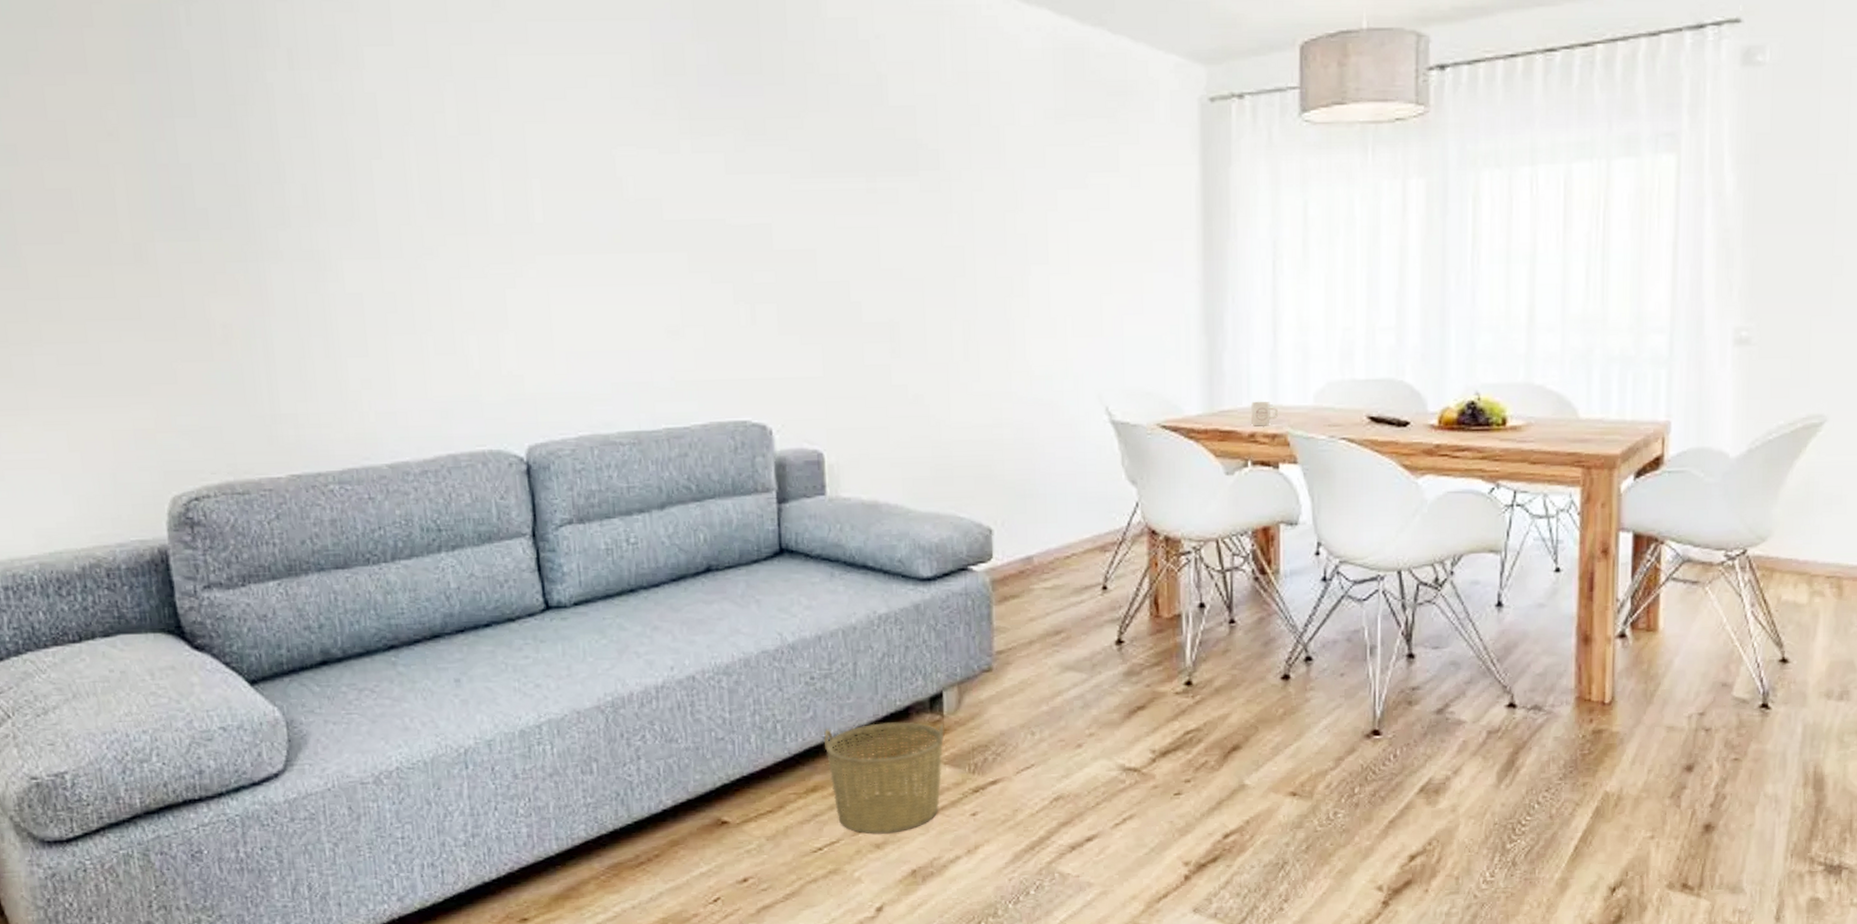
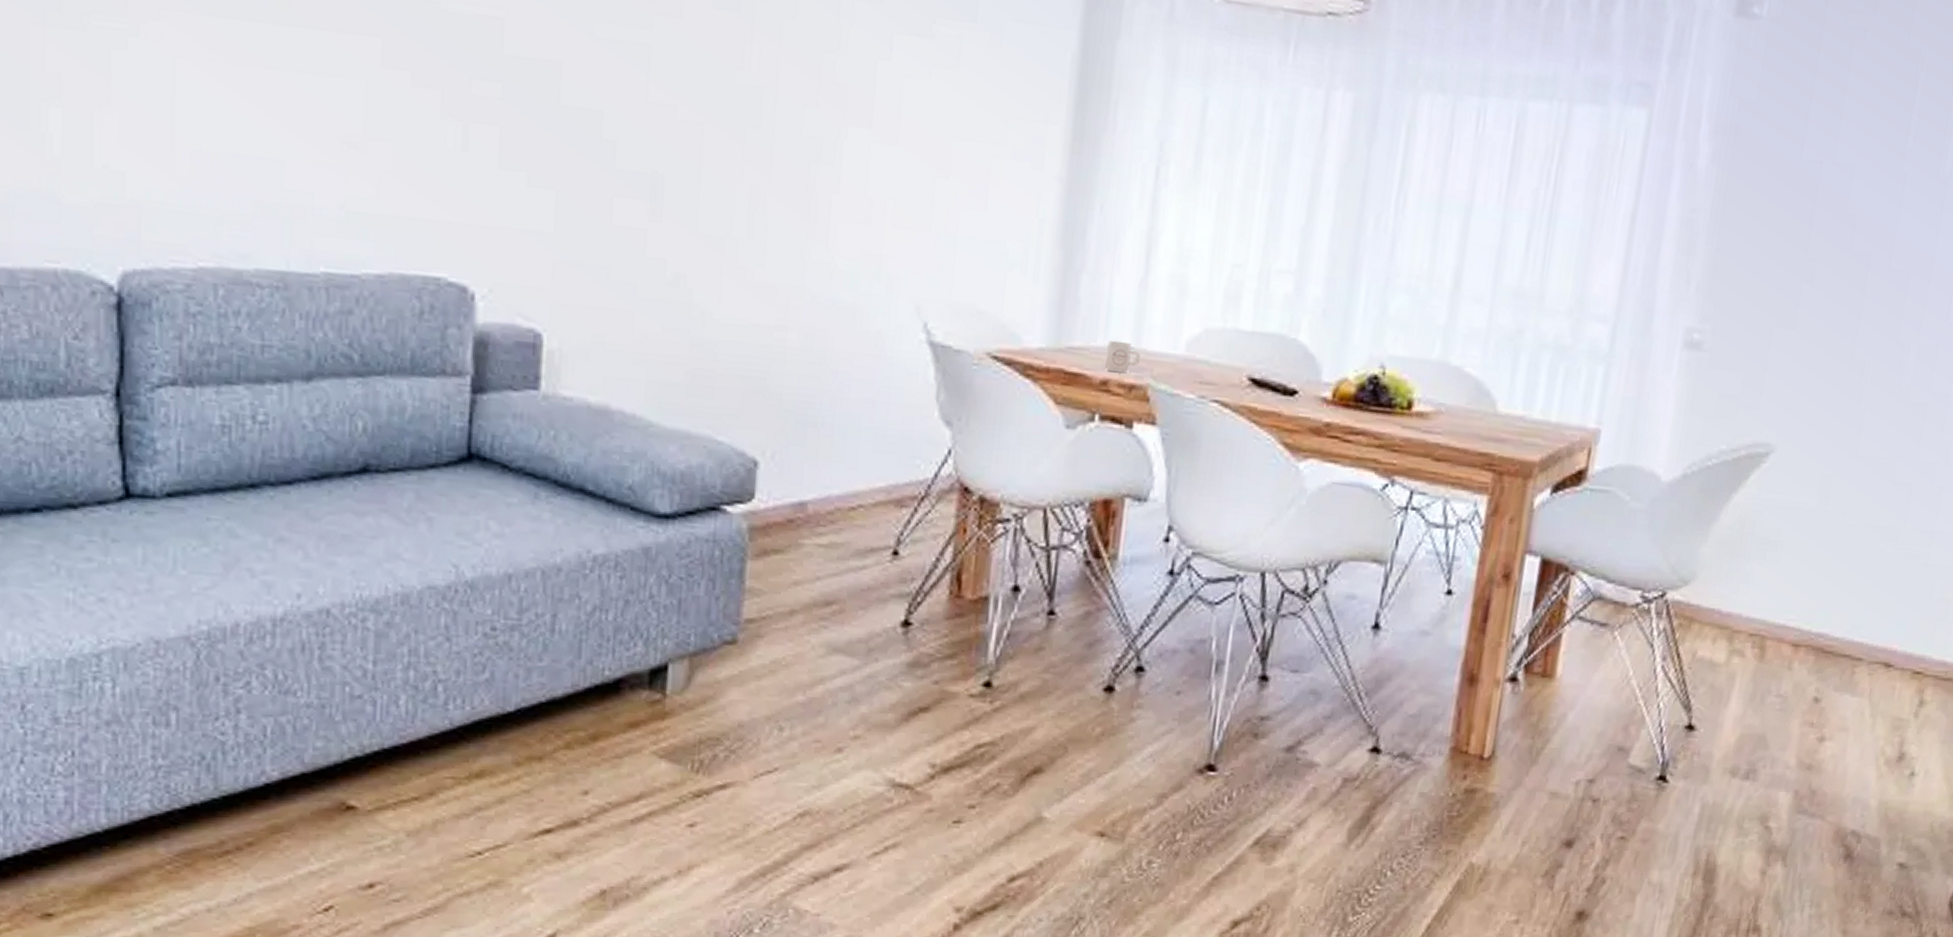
basket: present [824,722,945,834] -> none [501,696,665,841]

